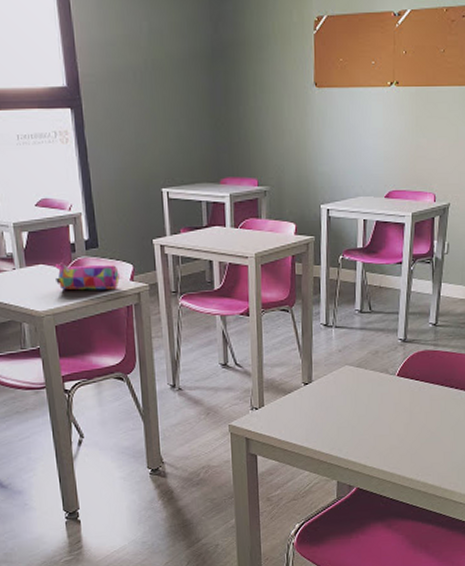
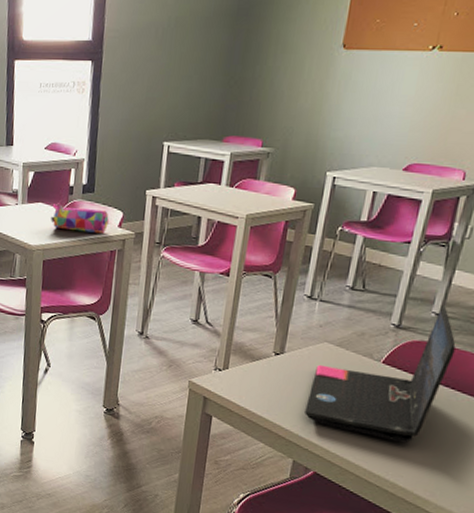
laptop: none [339,317,453,445] -> present [305,307,456,443]

